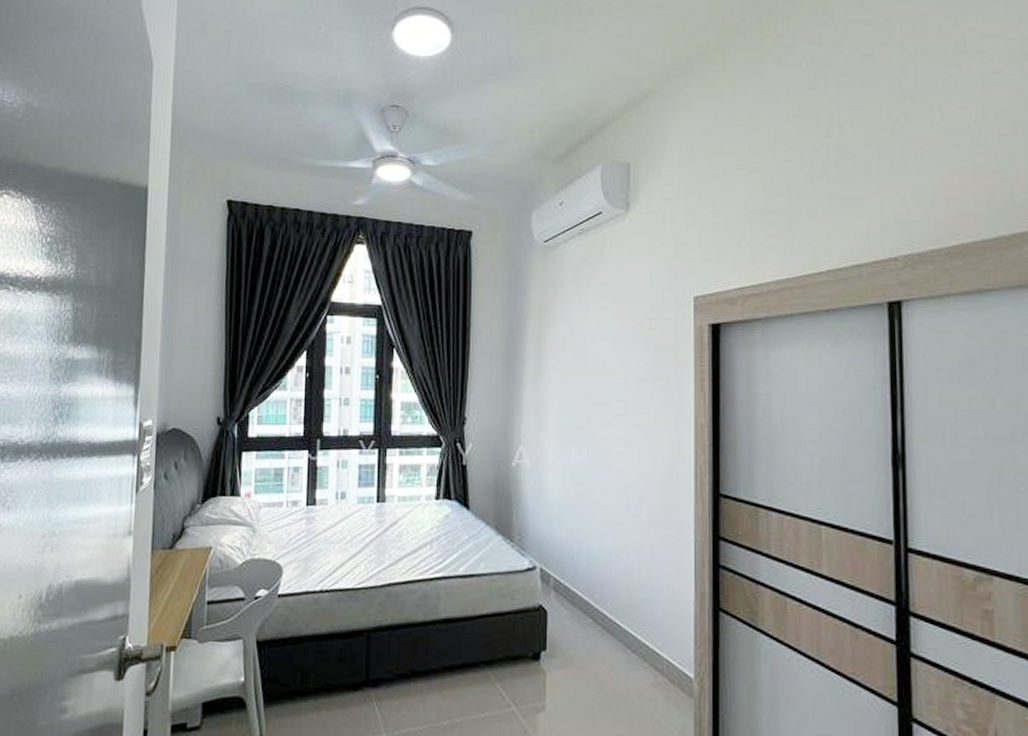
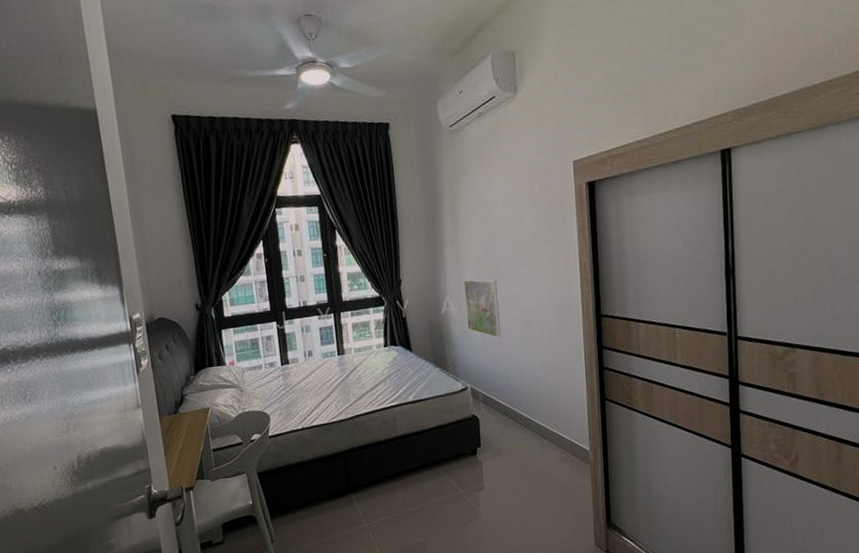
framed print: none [543,426,585,506] -> present [463,279,501,337]

